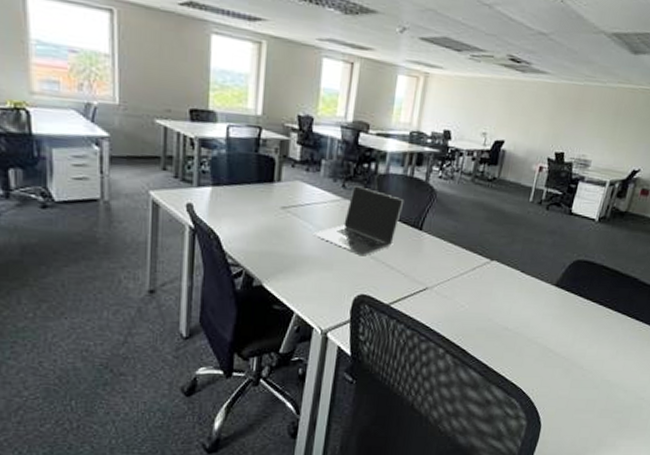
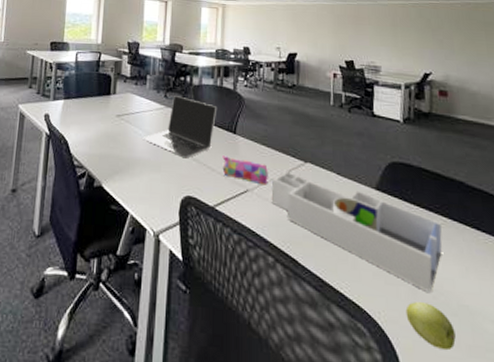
pencil case: none [402,253,452,283] -> present [222,156,268,185]
desk organizer: none [450,269,608,373] -> present [271,171,442,294]
apple: none [555,380,593,413] -> present [405,302,456,350]

